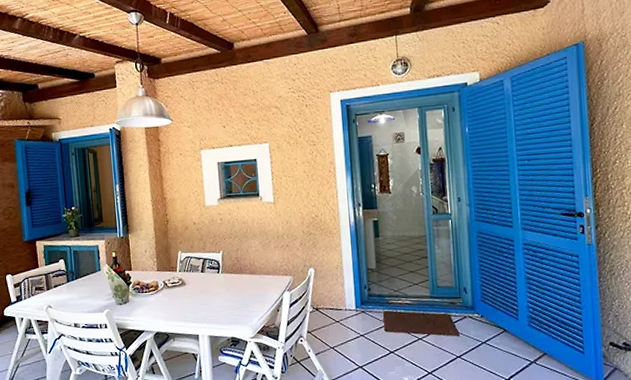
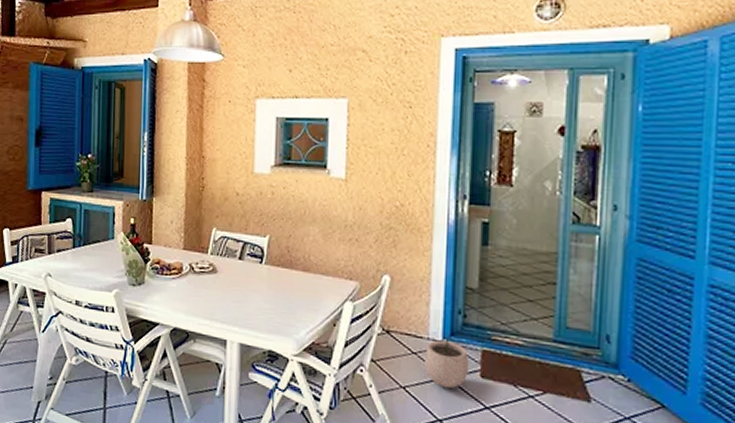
plant pot: none [345,304,377,343] -> present [425,334,470,389]

